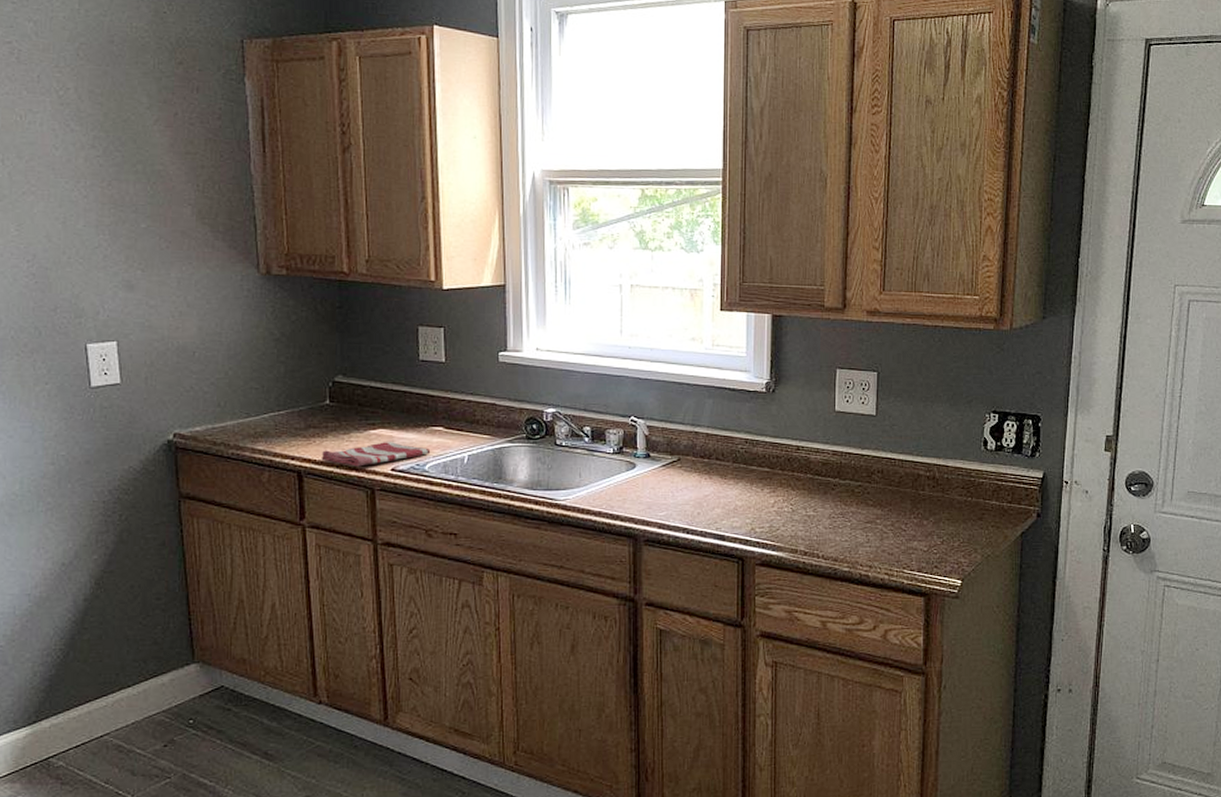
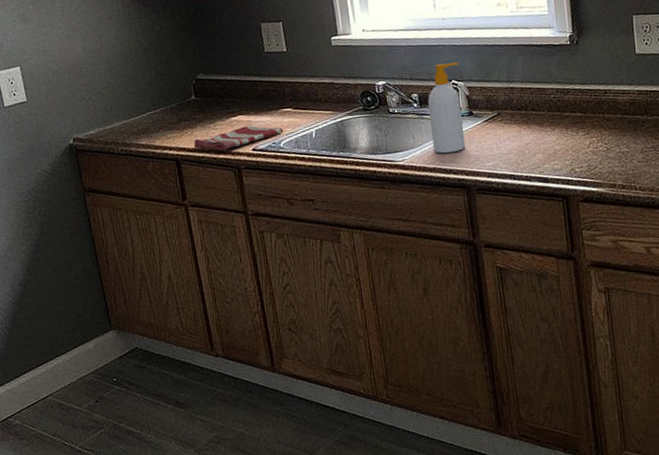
soap bottle: none [600,397,640,497] -> present [427,62,466,154]

